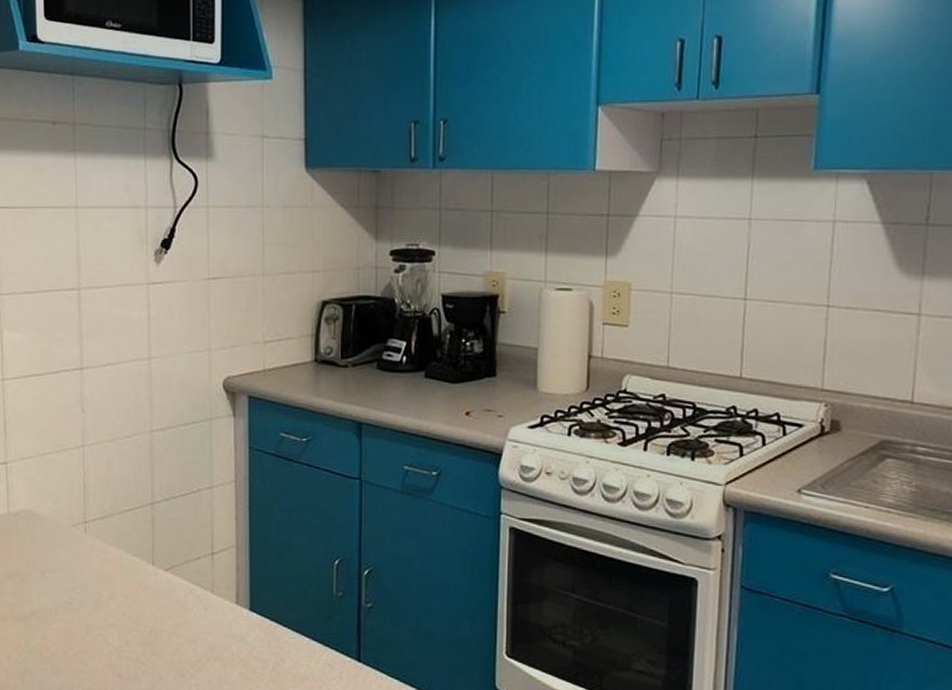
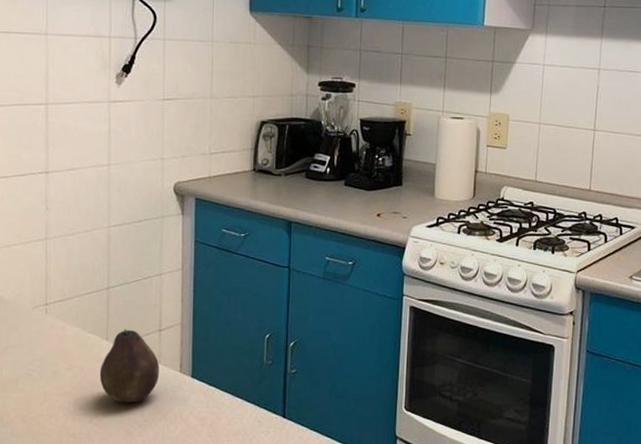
fruit: none [146,552,213,639] -> present [99,329,160,403]

